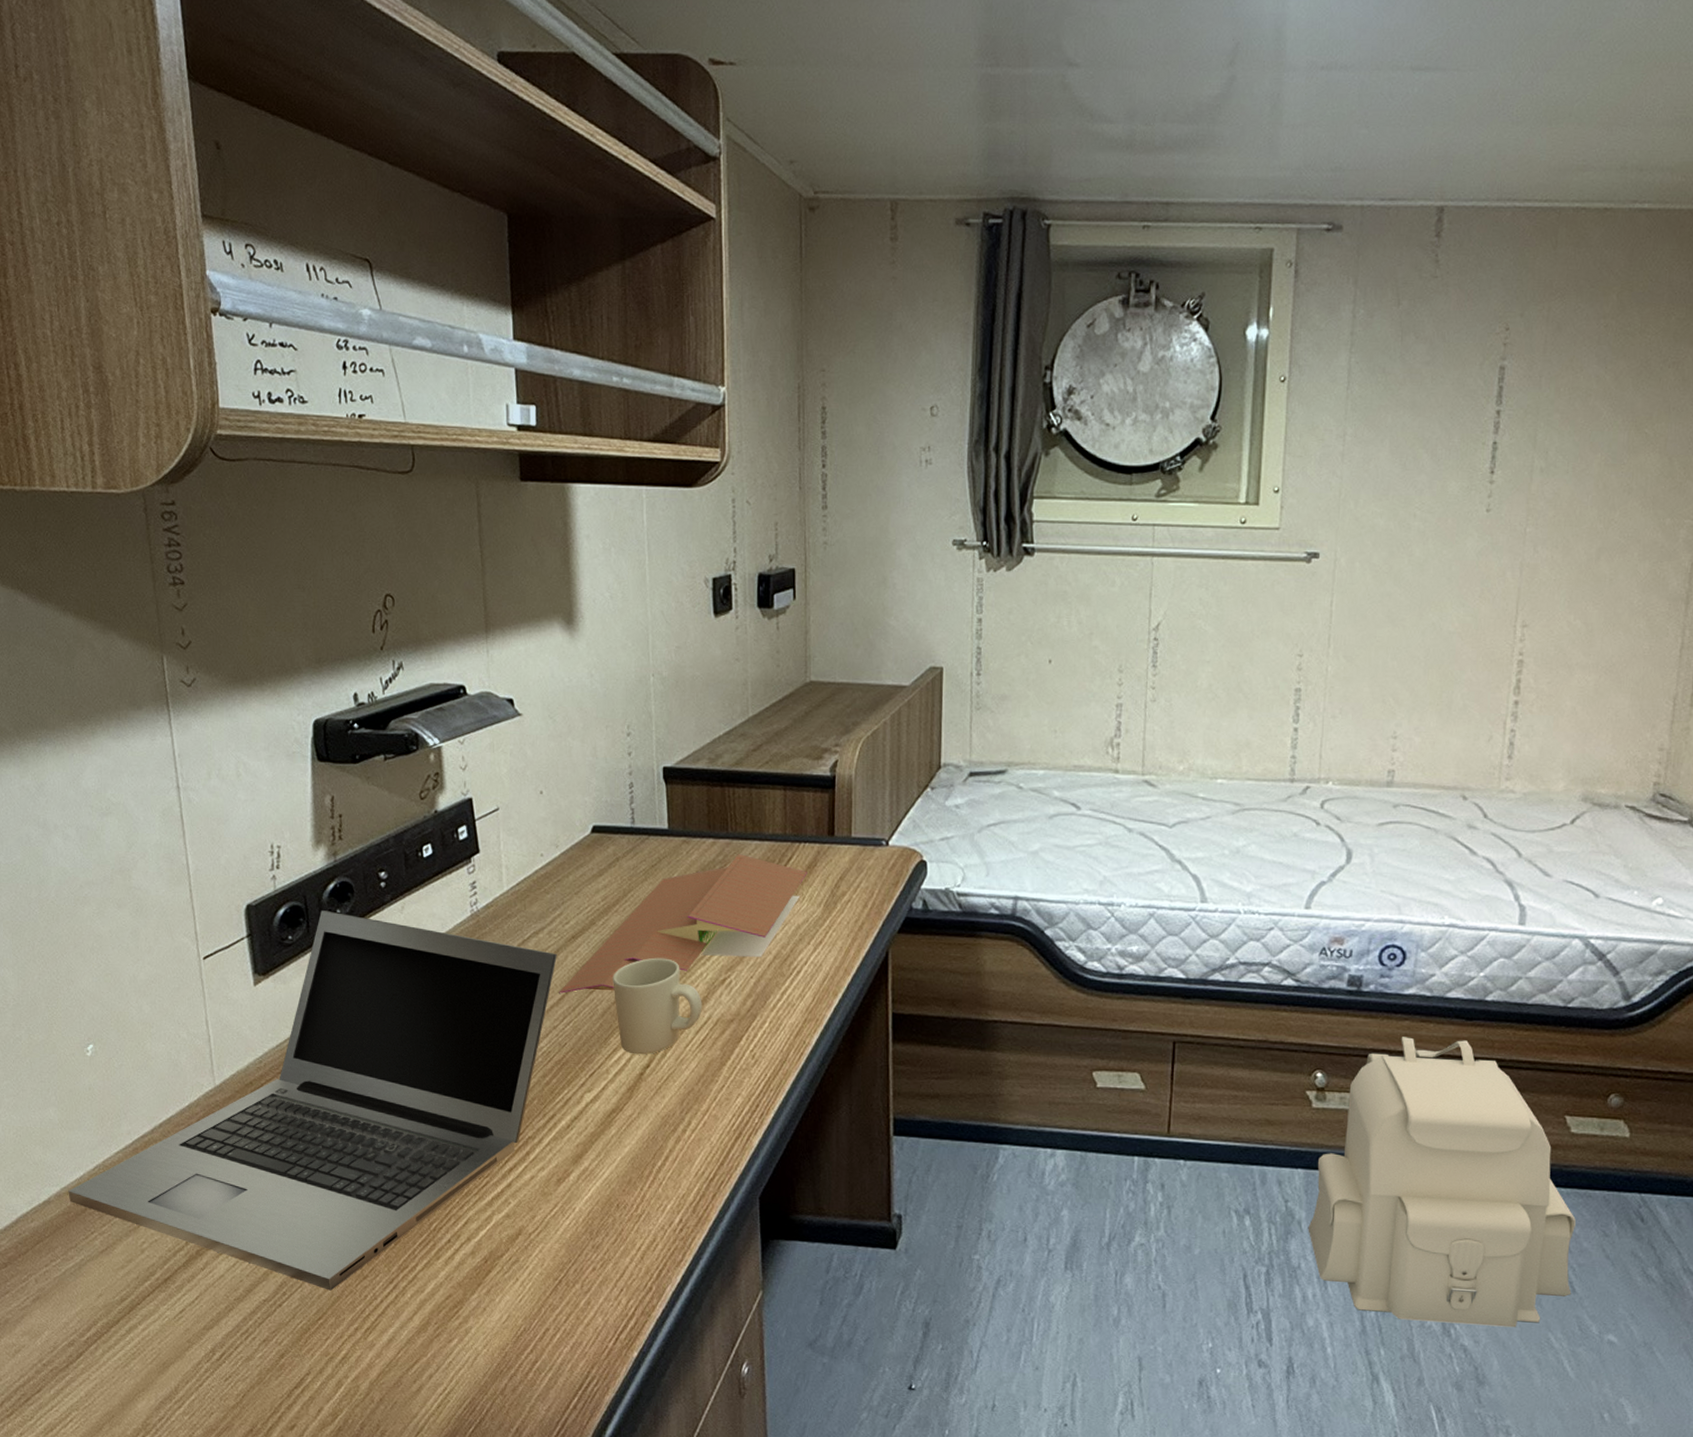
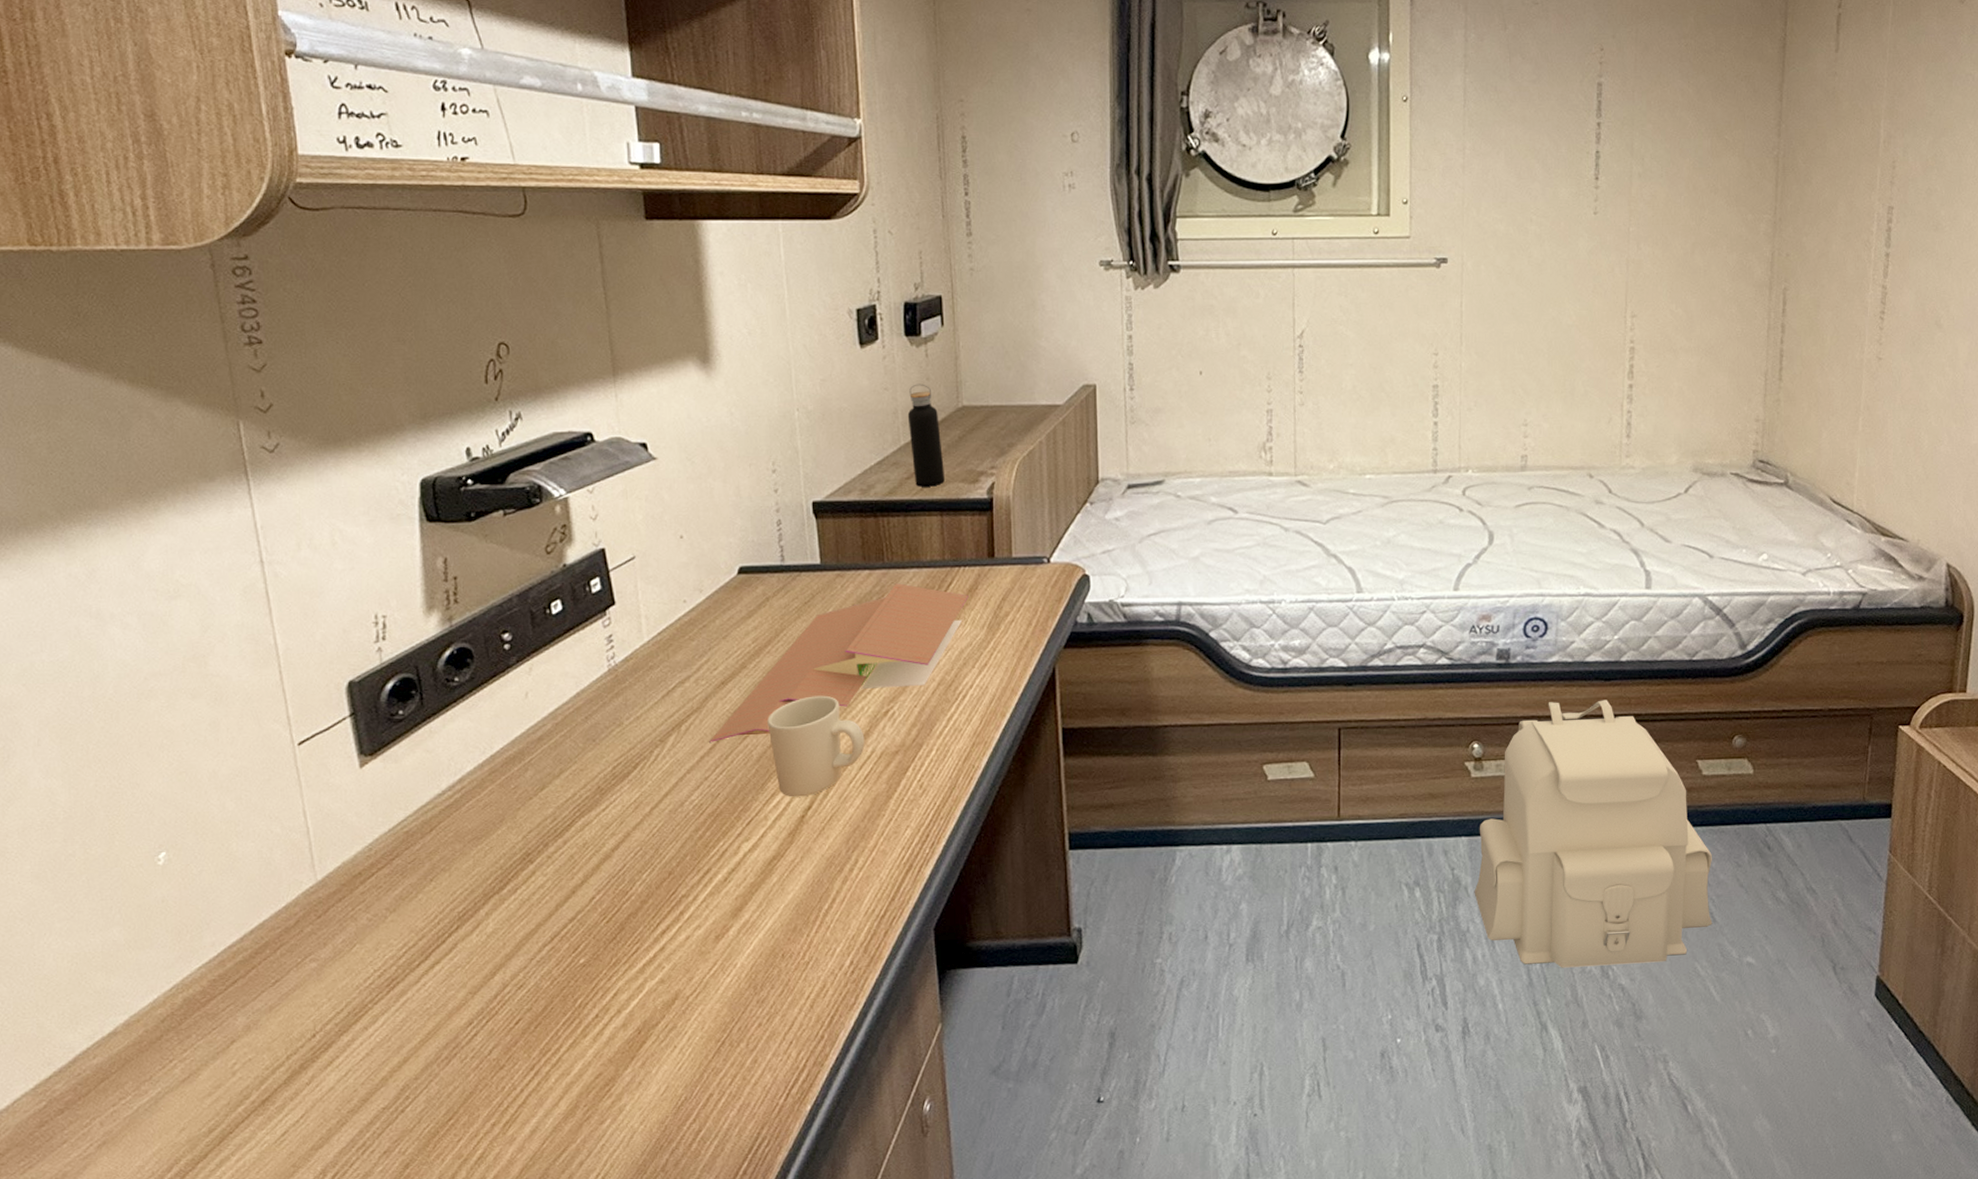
laptop: present [68,910,557,1291] -> none [139,680,706,1087]
water bottle: none [756,656,791,760] -> present [907,384,946,487]

